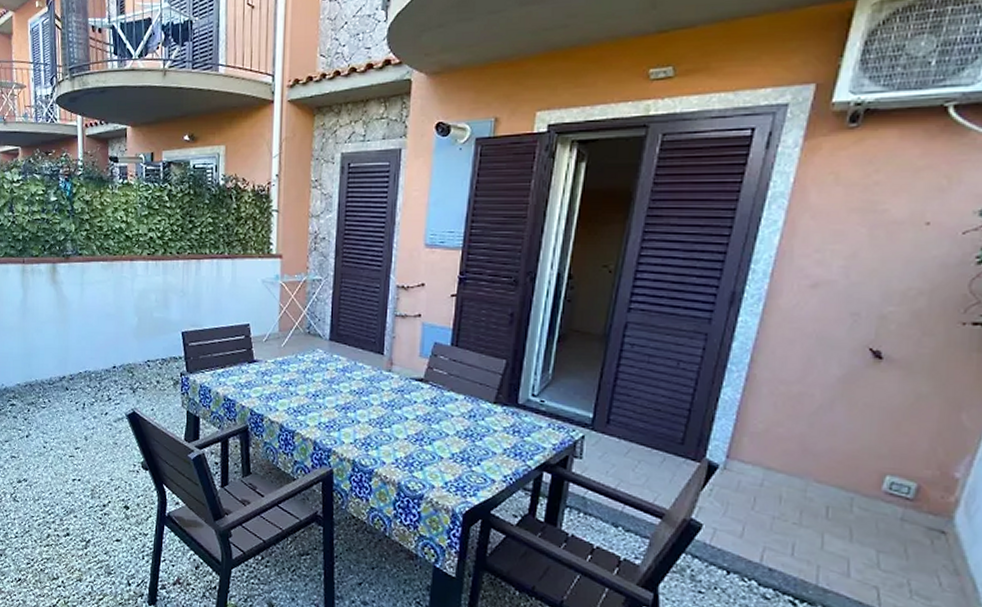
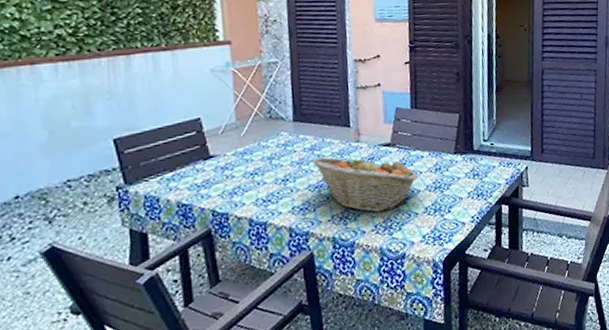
fruit basket: none [343,380,448,447] -> present [312,155,418,213]

